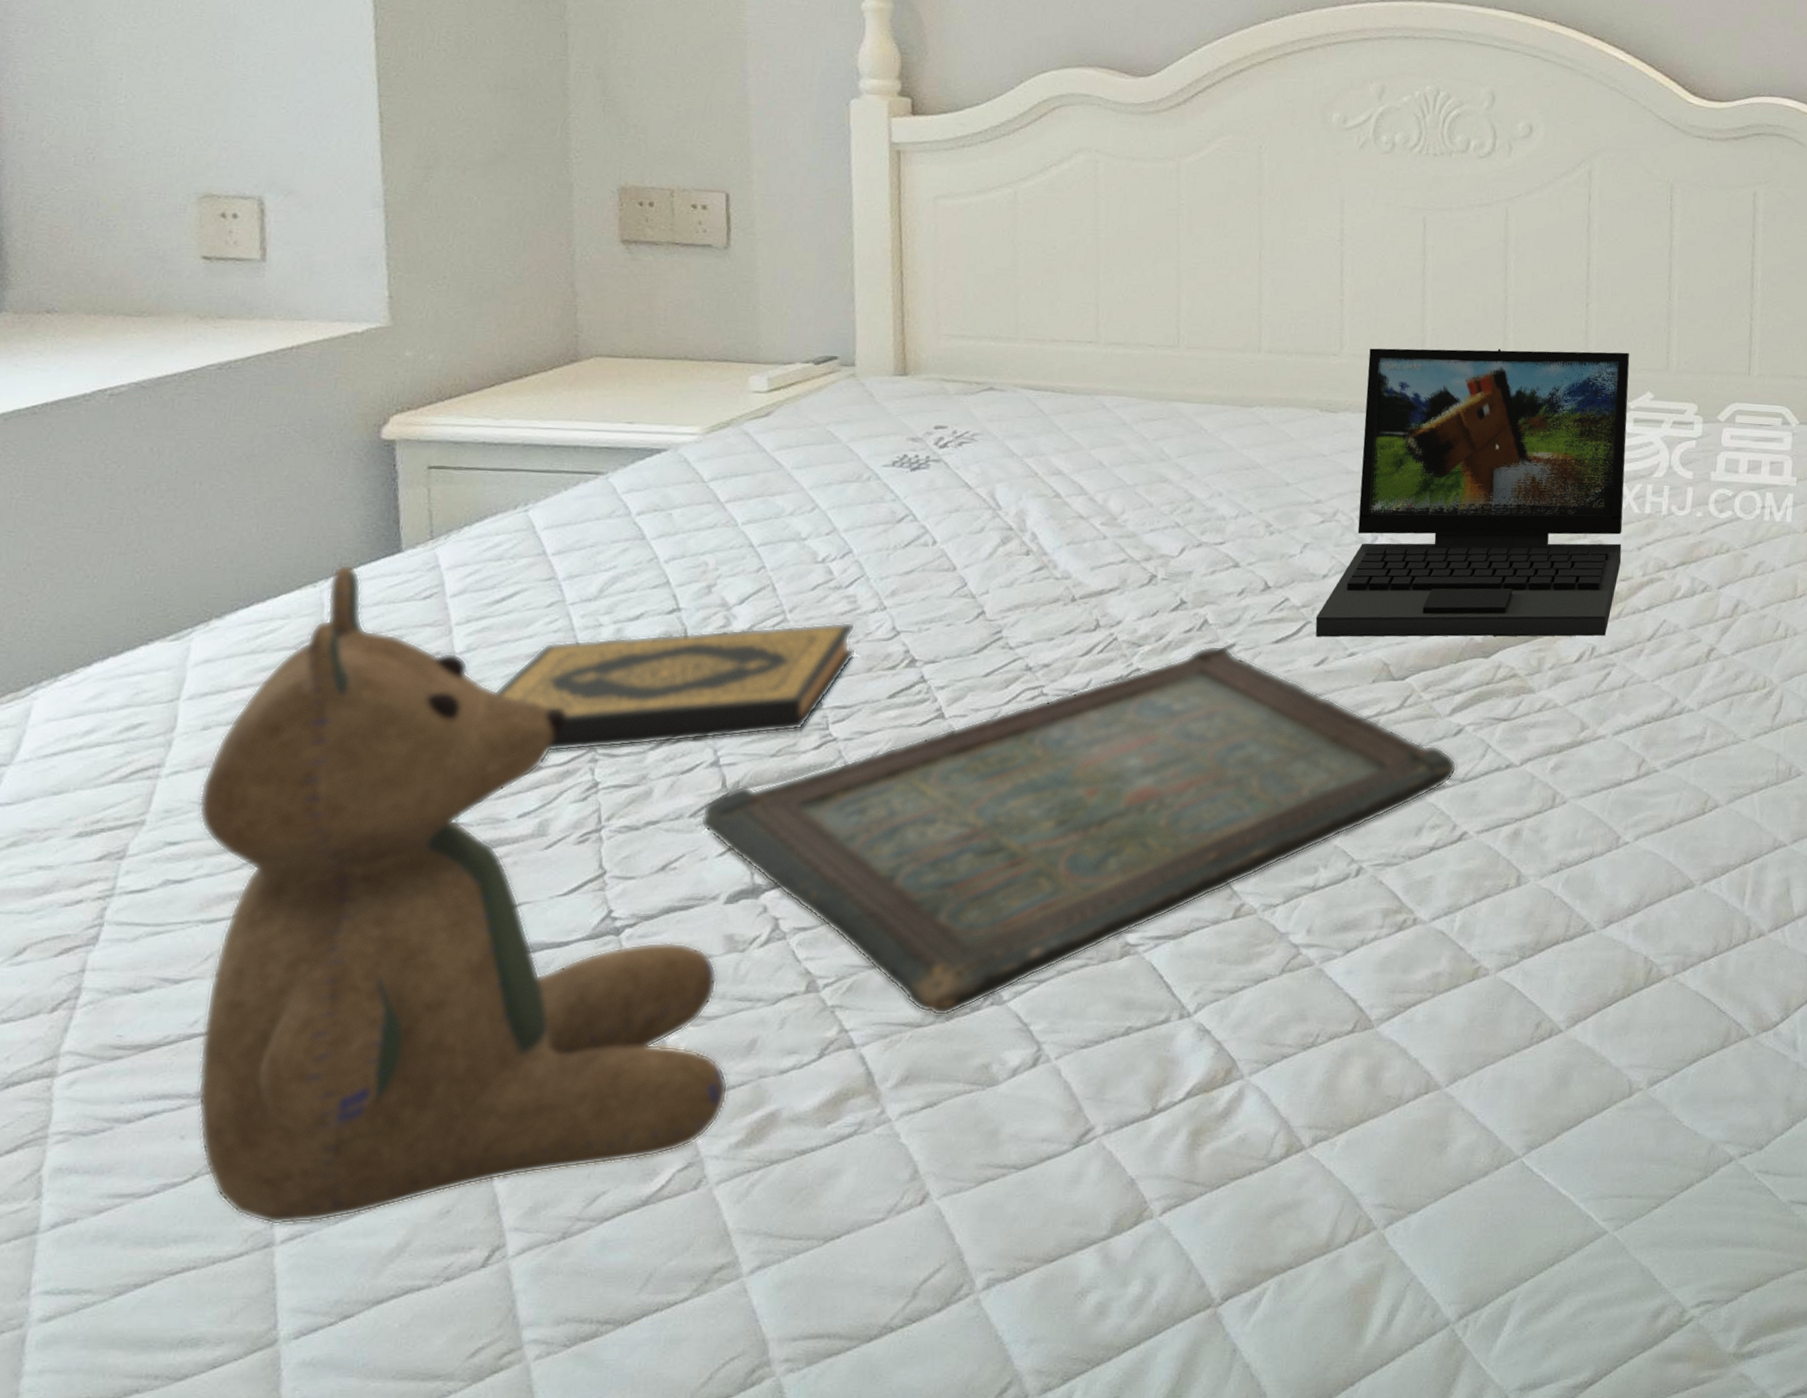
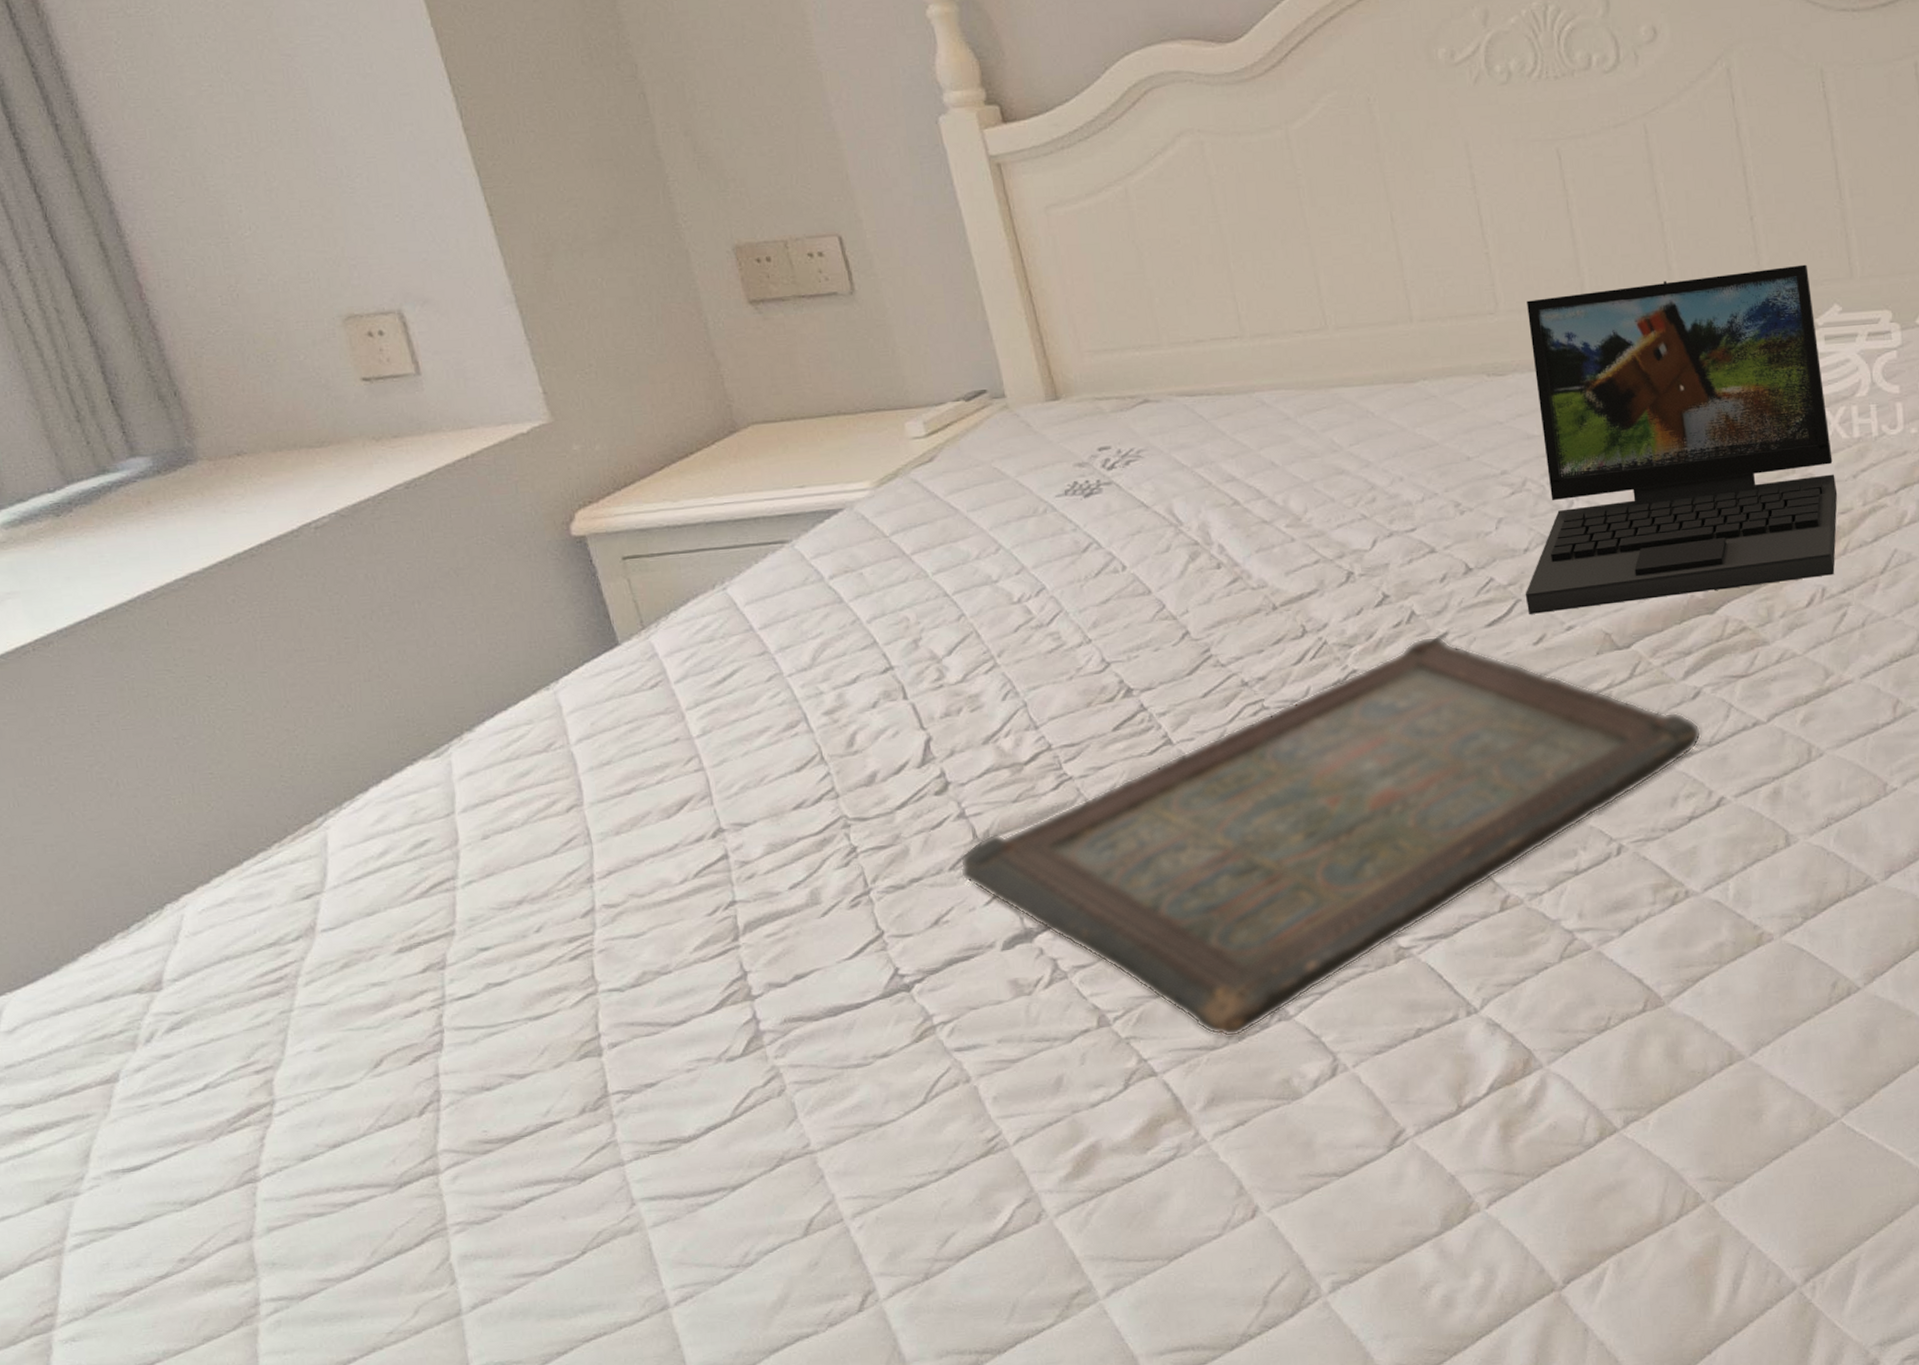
teddy bear: present [197,564,729,1226] -> none [495,663,1047,1290]
hardback book: present [495,622,857,752] -> none [739,659,1073,823]

